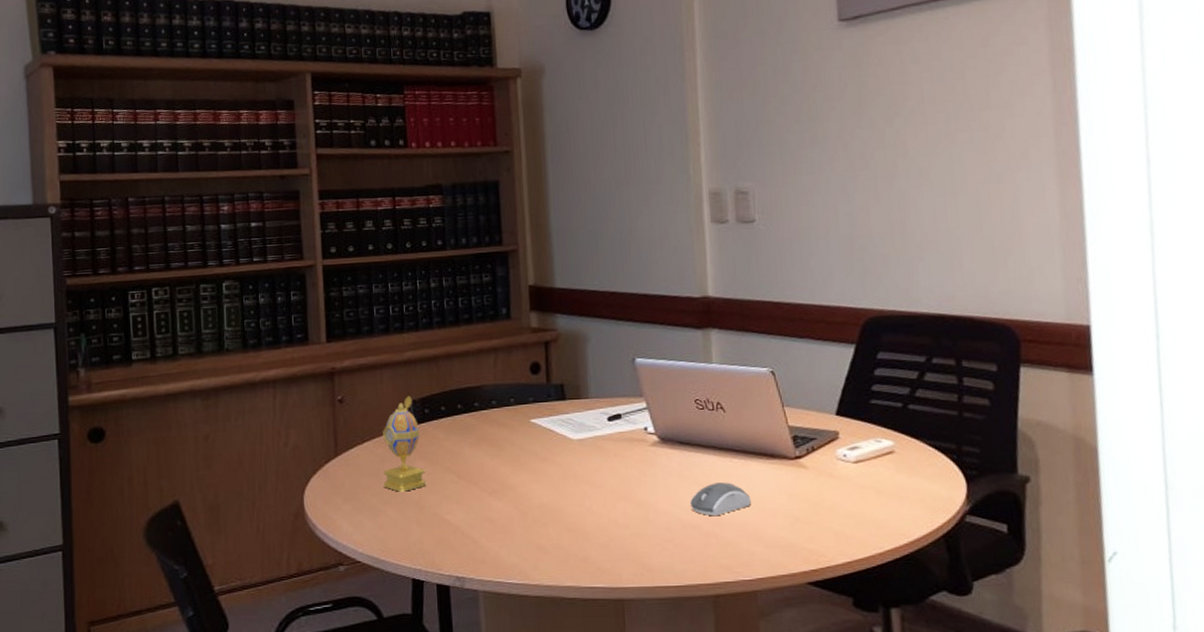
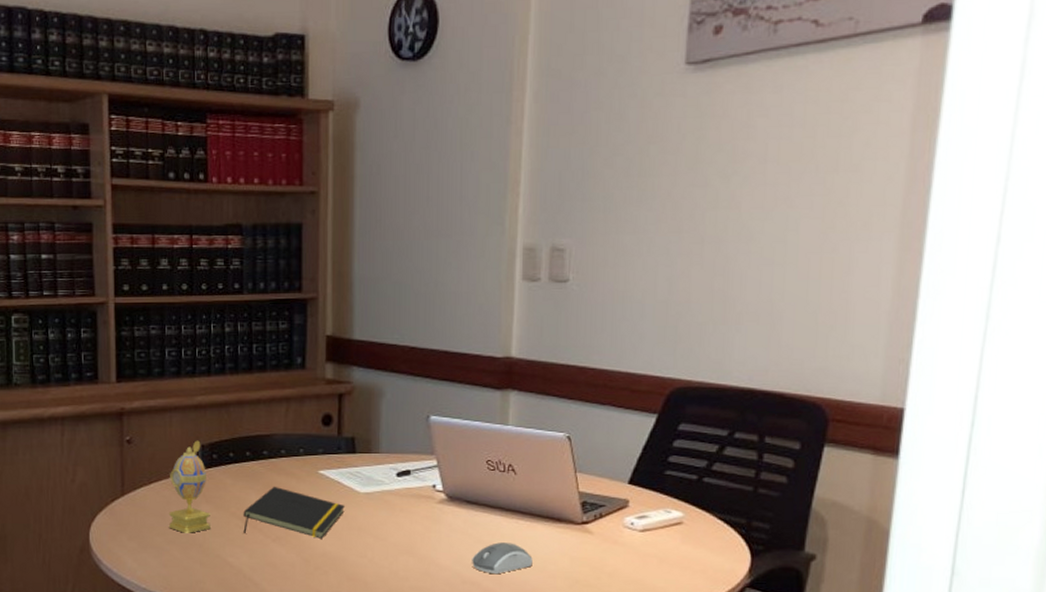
notepad: none [458,437,559,490] -> present [243,486,345,539]

